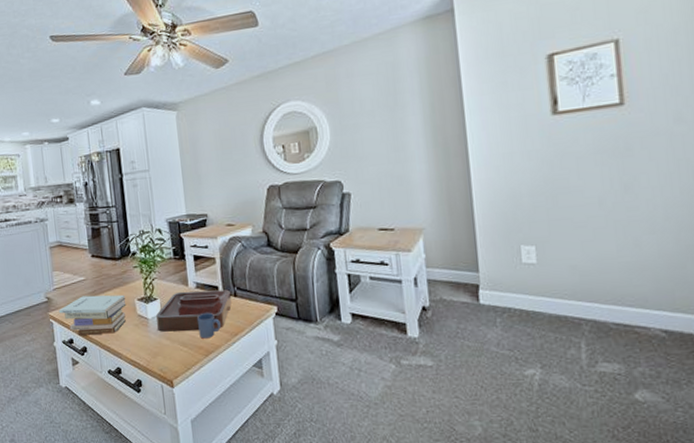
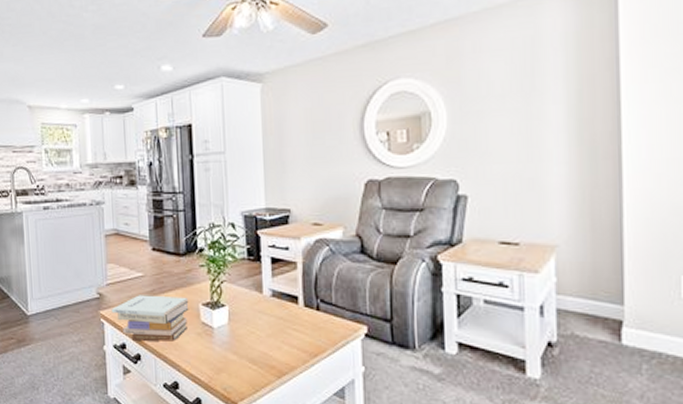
decorative tray: present [156,289,232,332] -> none [222,299,313,347]
mug: present [197,312,221,340] -> none [271,326,298,359]

